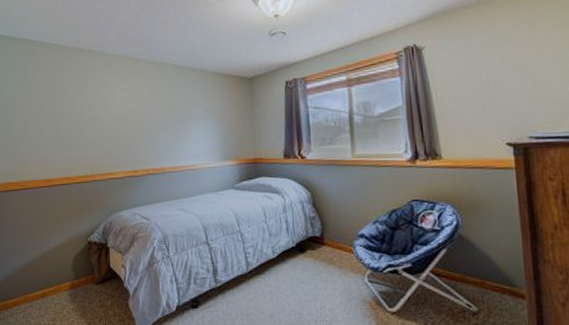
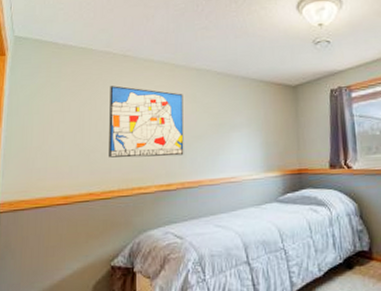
wall art: none [80,80,148,146] -> present [109,86,184,158]

